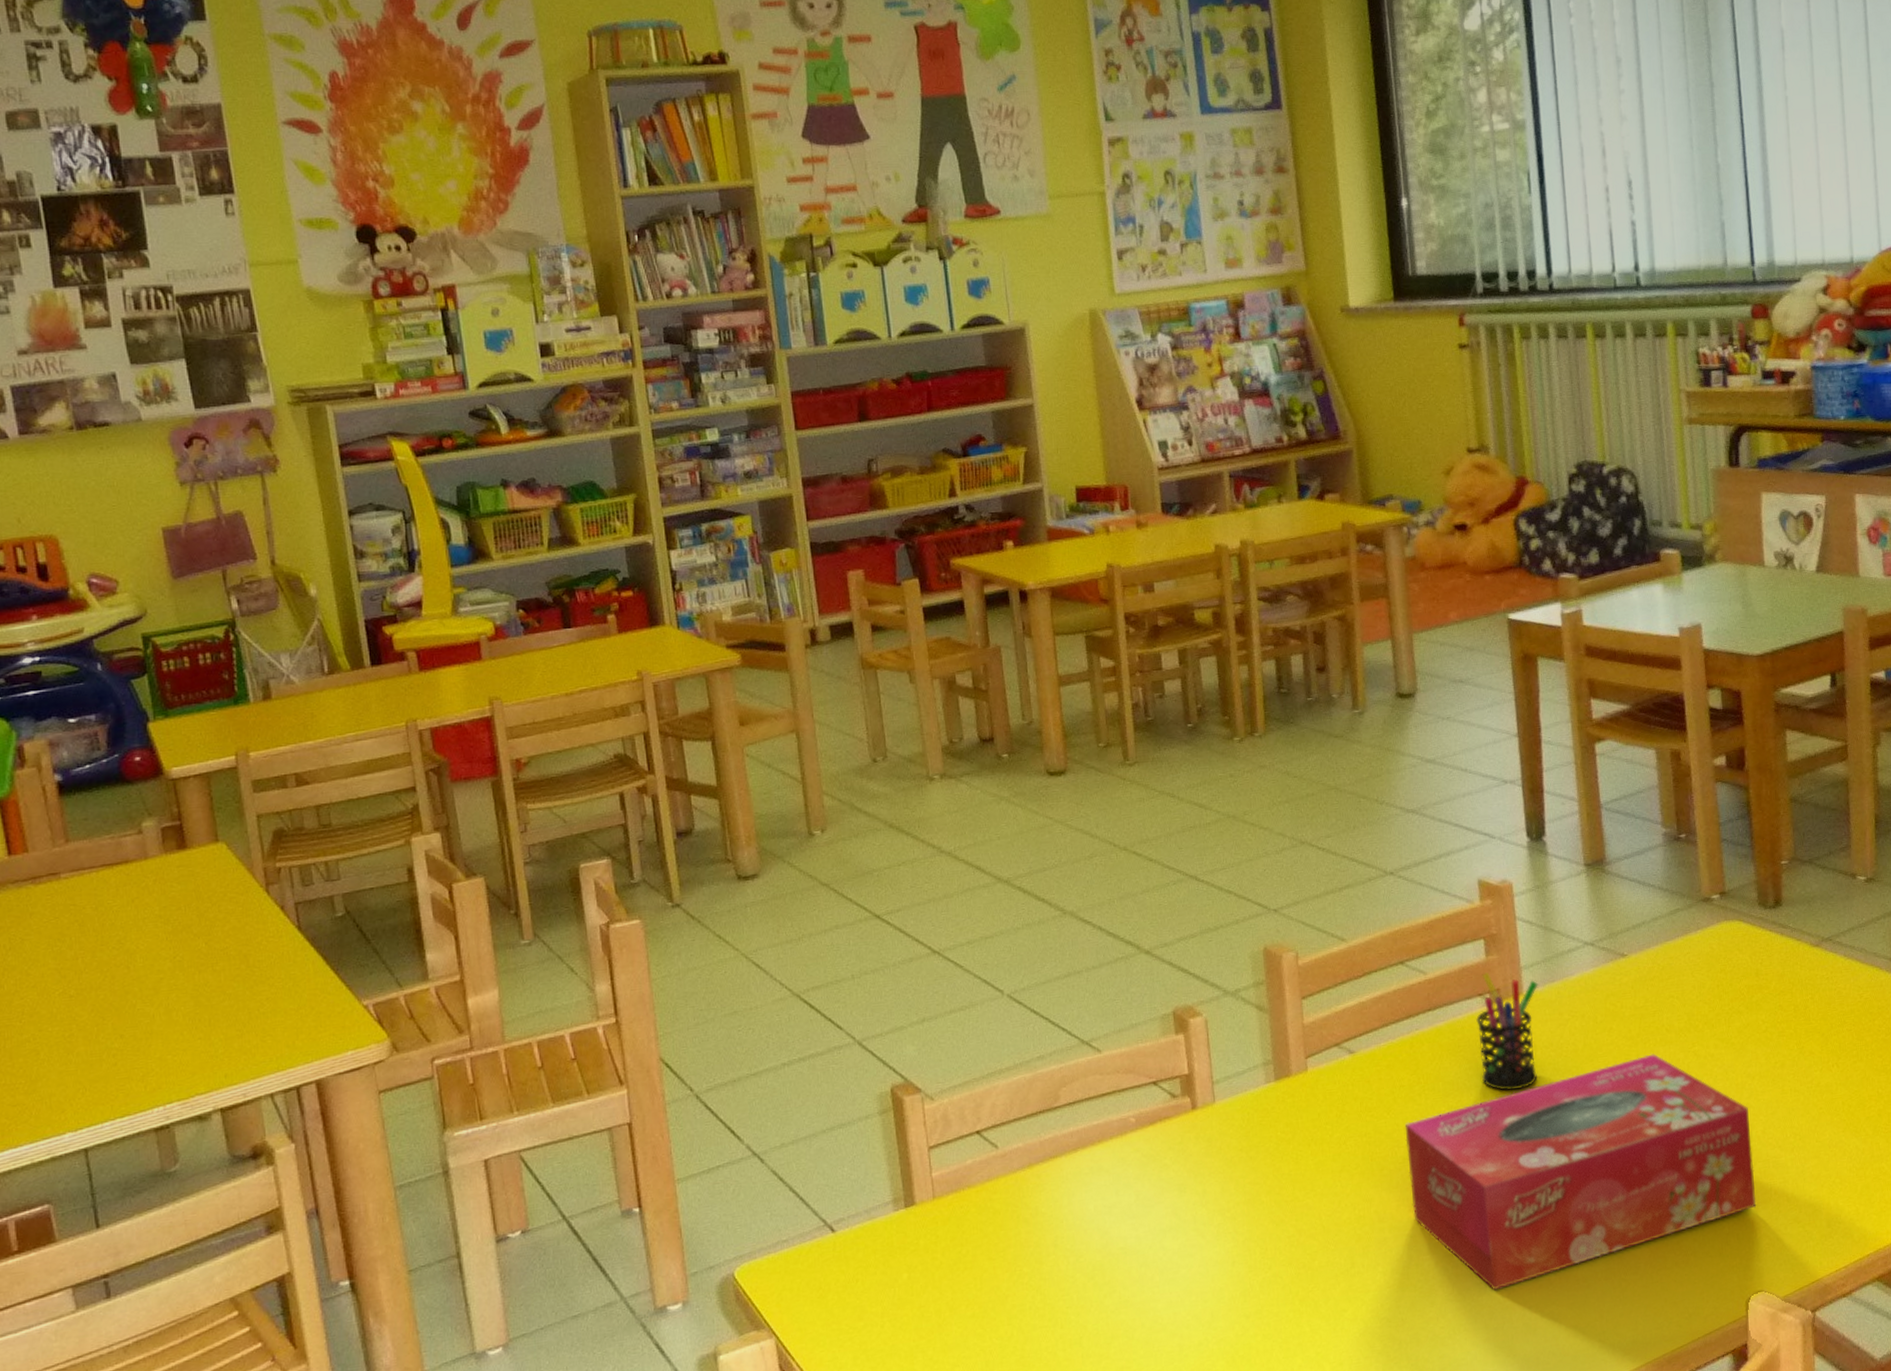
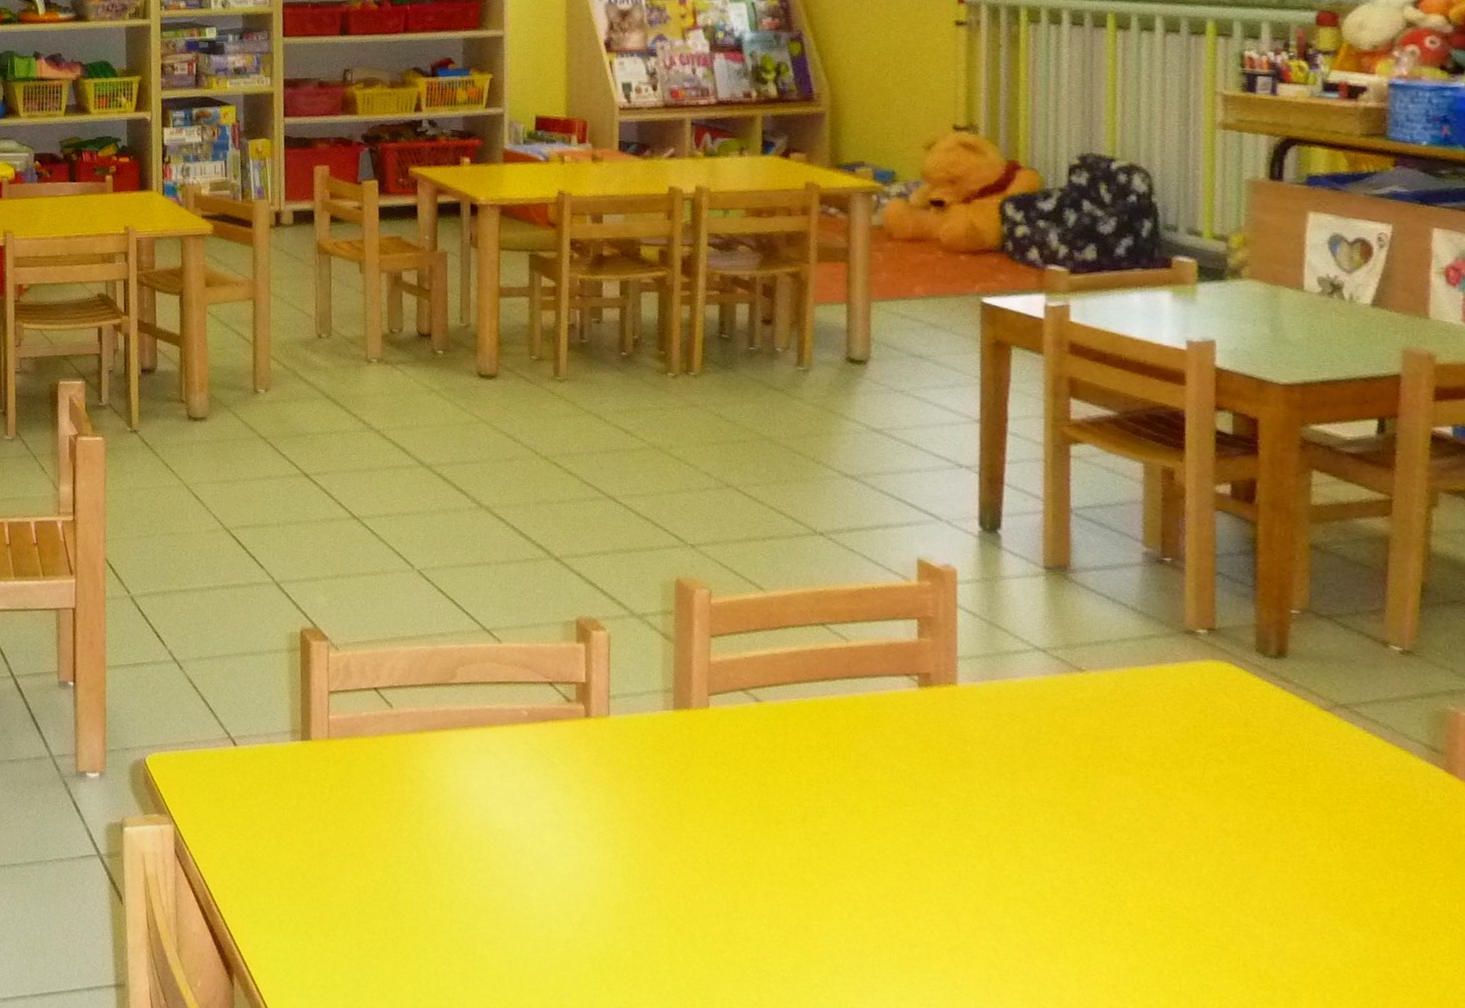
tissue box: present [1404,1053,1757,1291] -> none [807,780,1220,978]
pen holder: present [1476,972,1538,1091] -> none [900,654,976,781]

